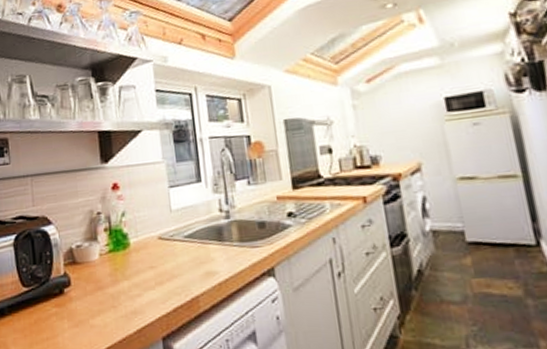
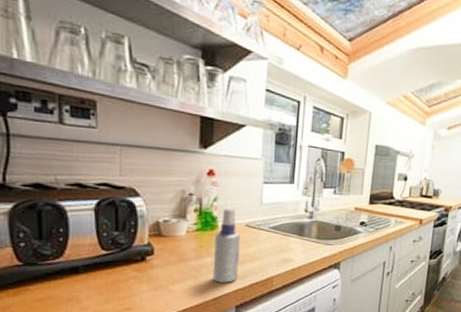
spray bottle: none [128,220,160,310] -> present [212,207,240,283]

